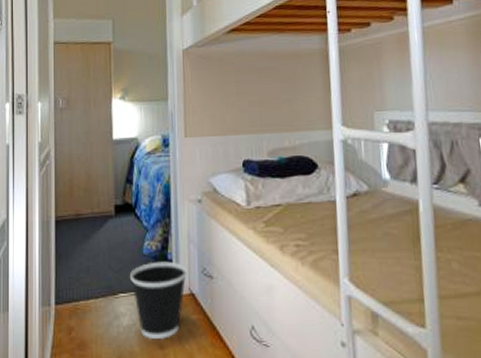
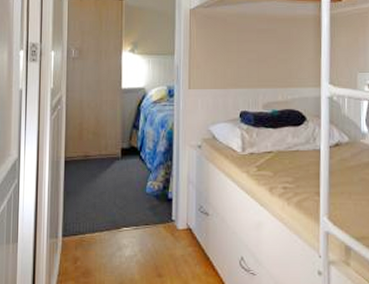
wastebasket: present [130,261,187,339] -> none [133,199,185,268]

